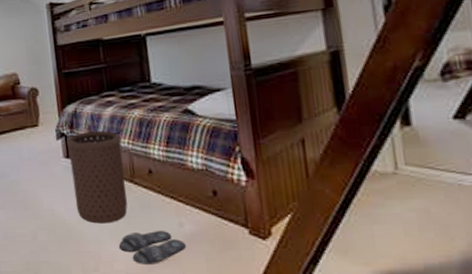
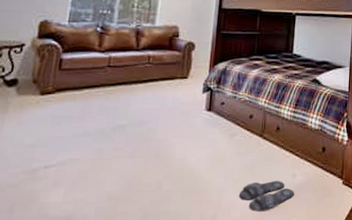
laundry basket: present [67,131,128,224] -> none [207,89,260,174]

